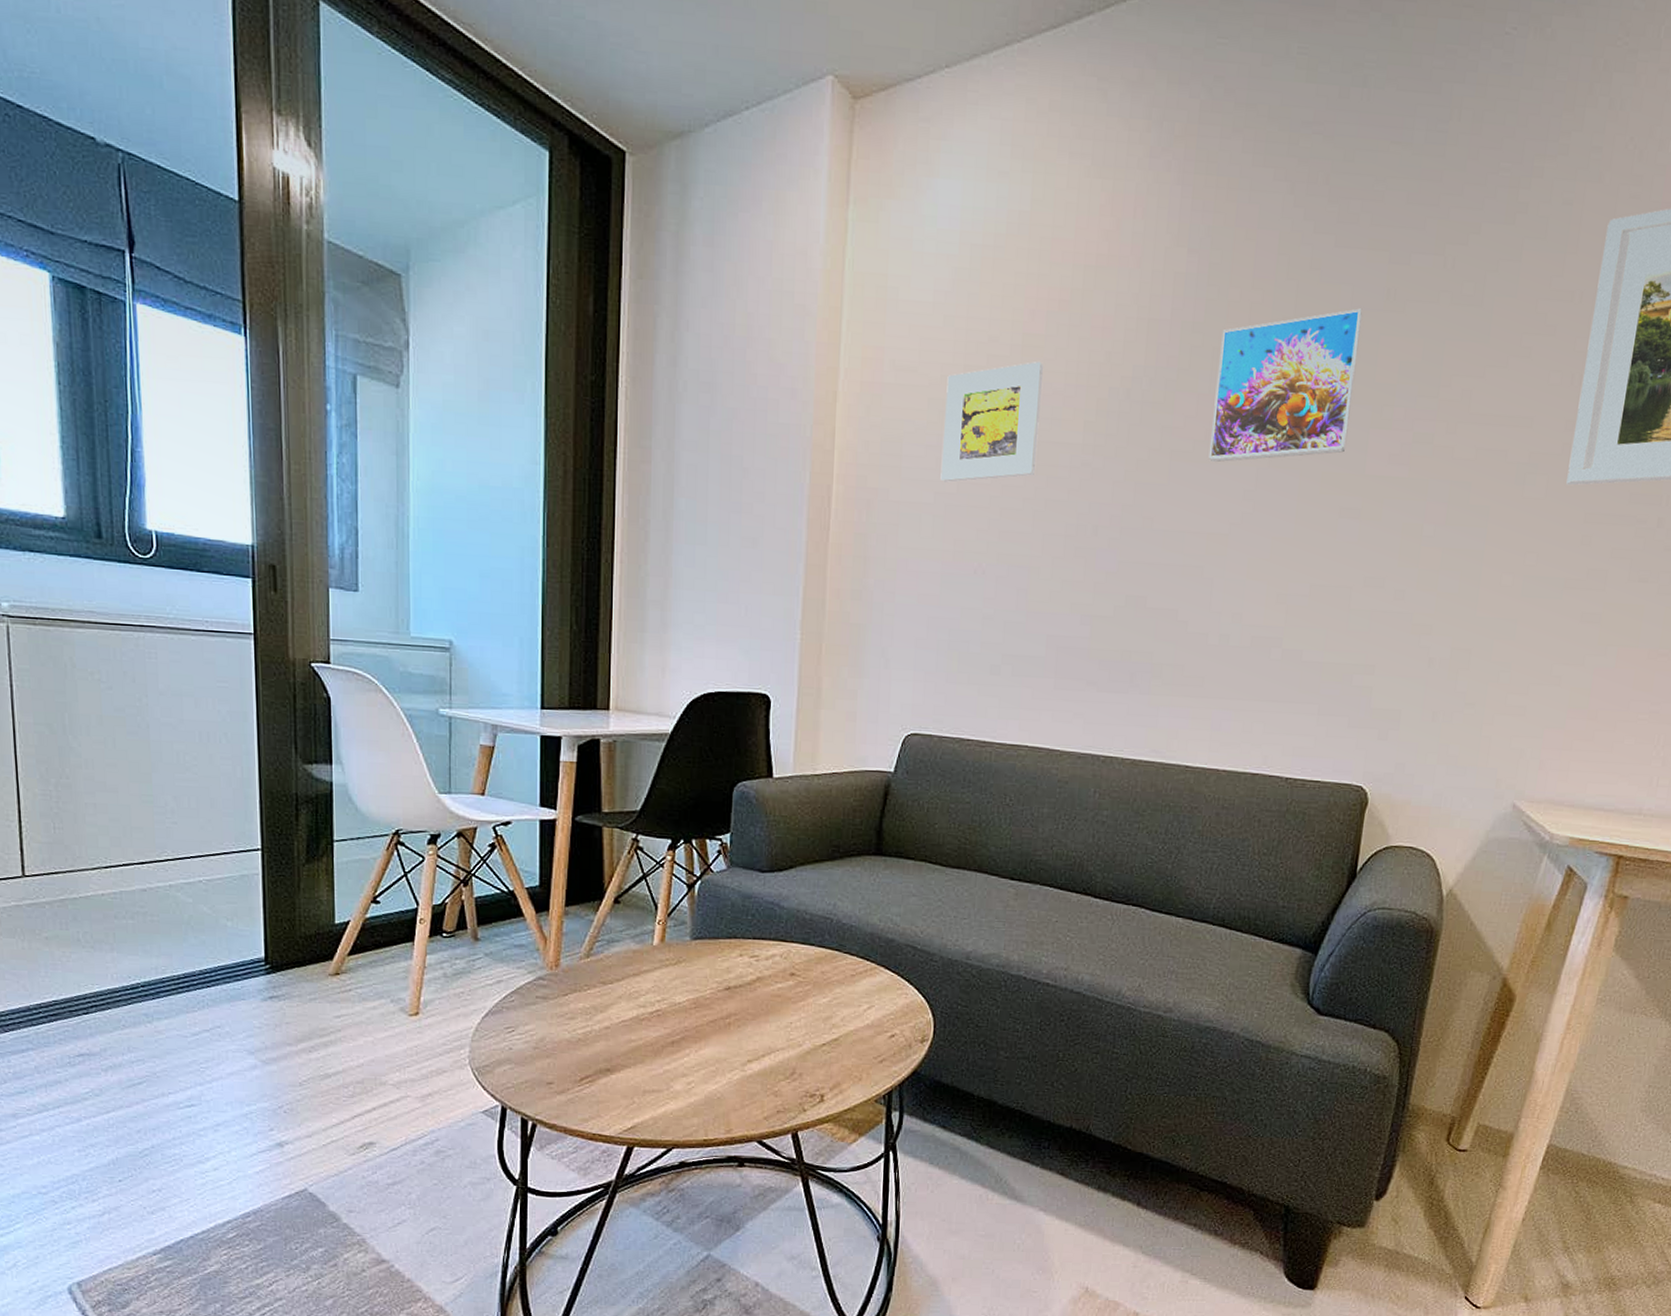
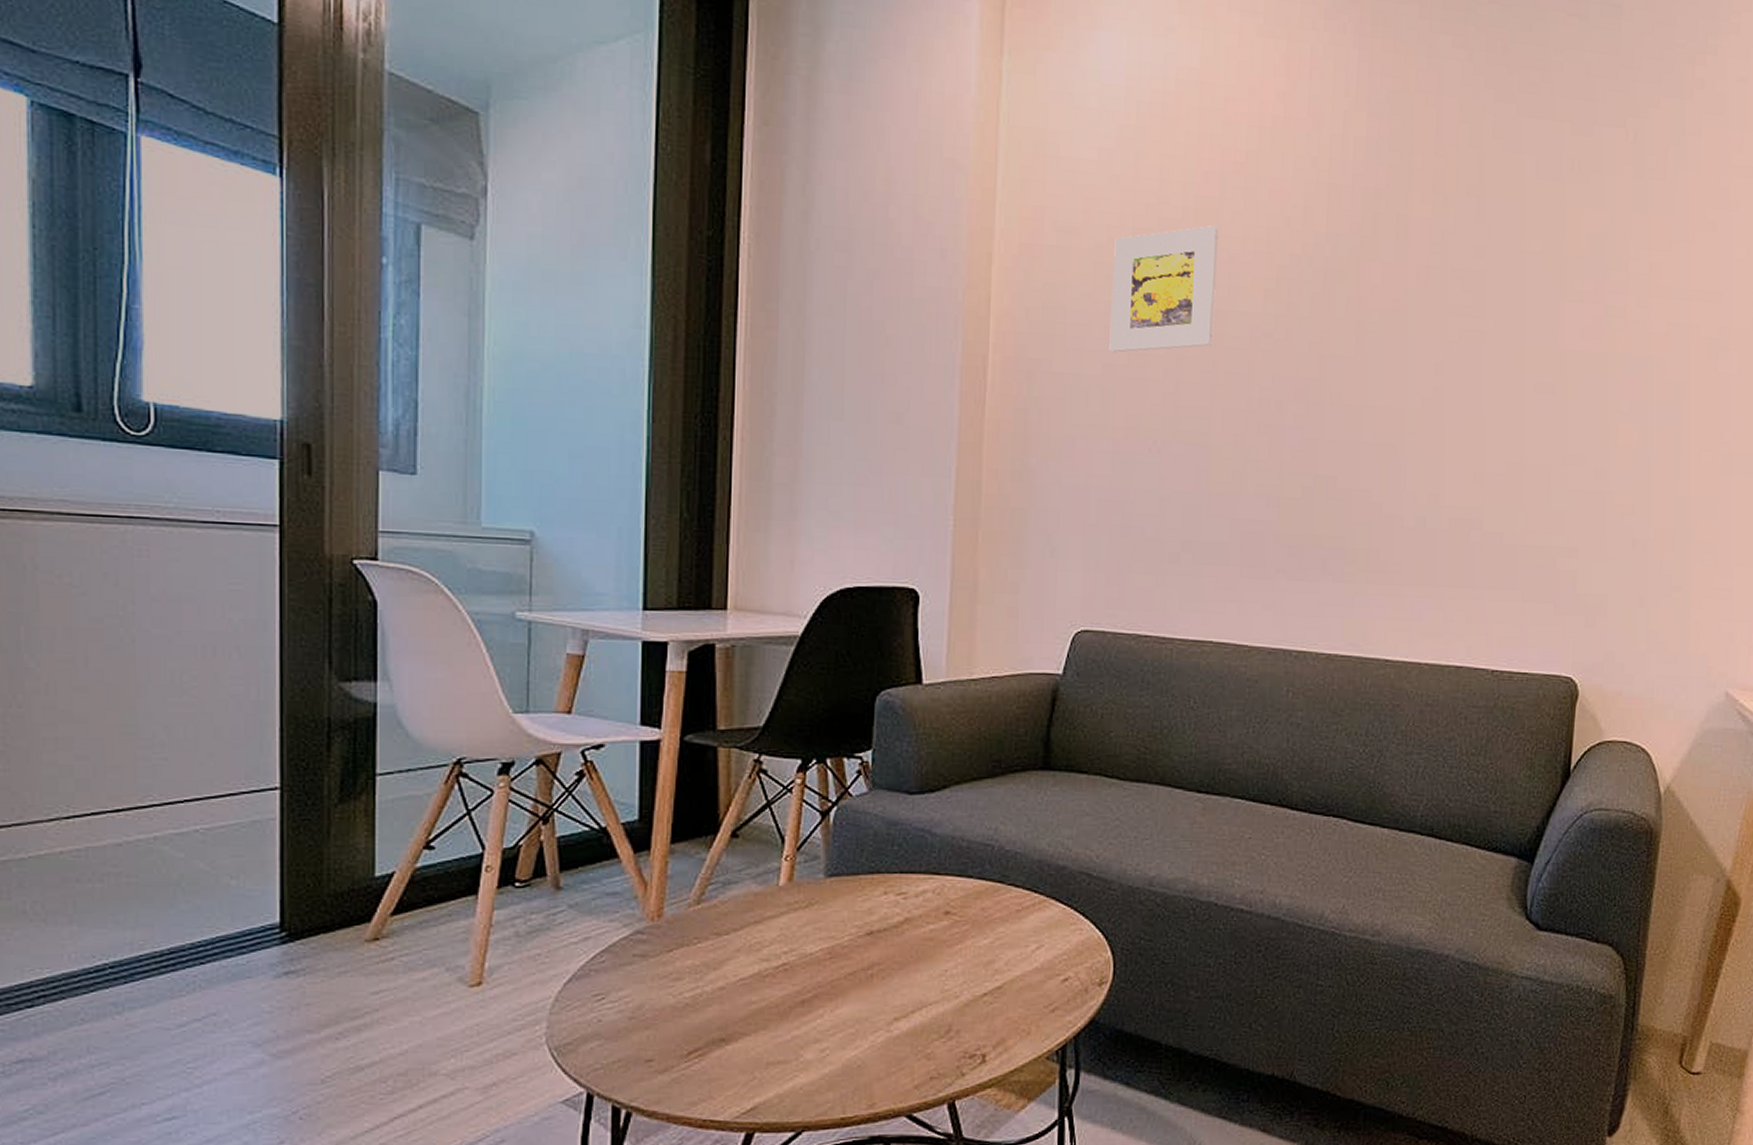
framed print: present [1208,308,1363,463] -> none [1397,178,1548,335]

